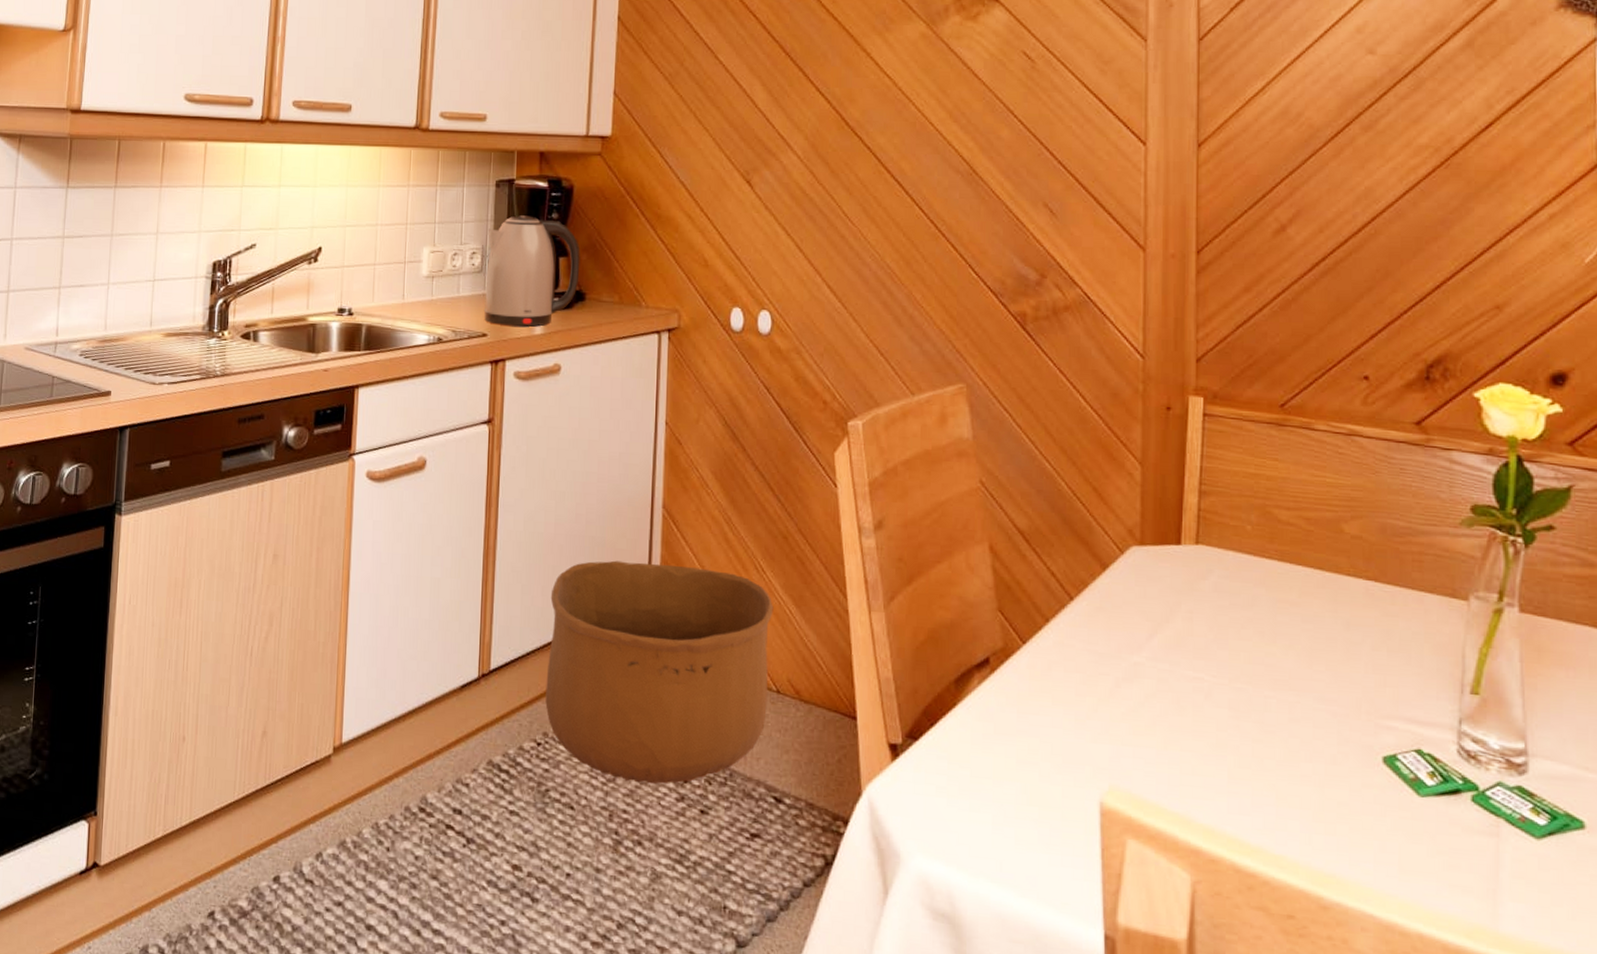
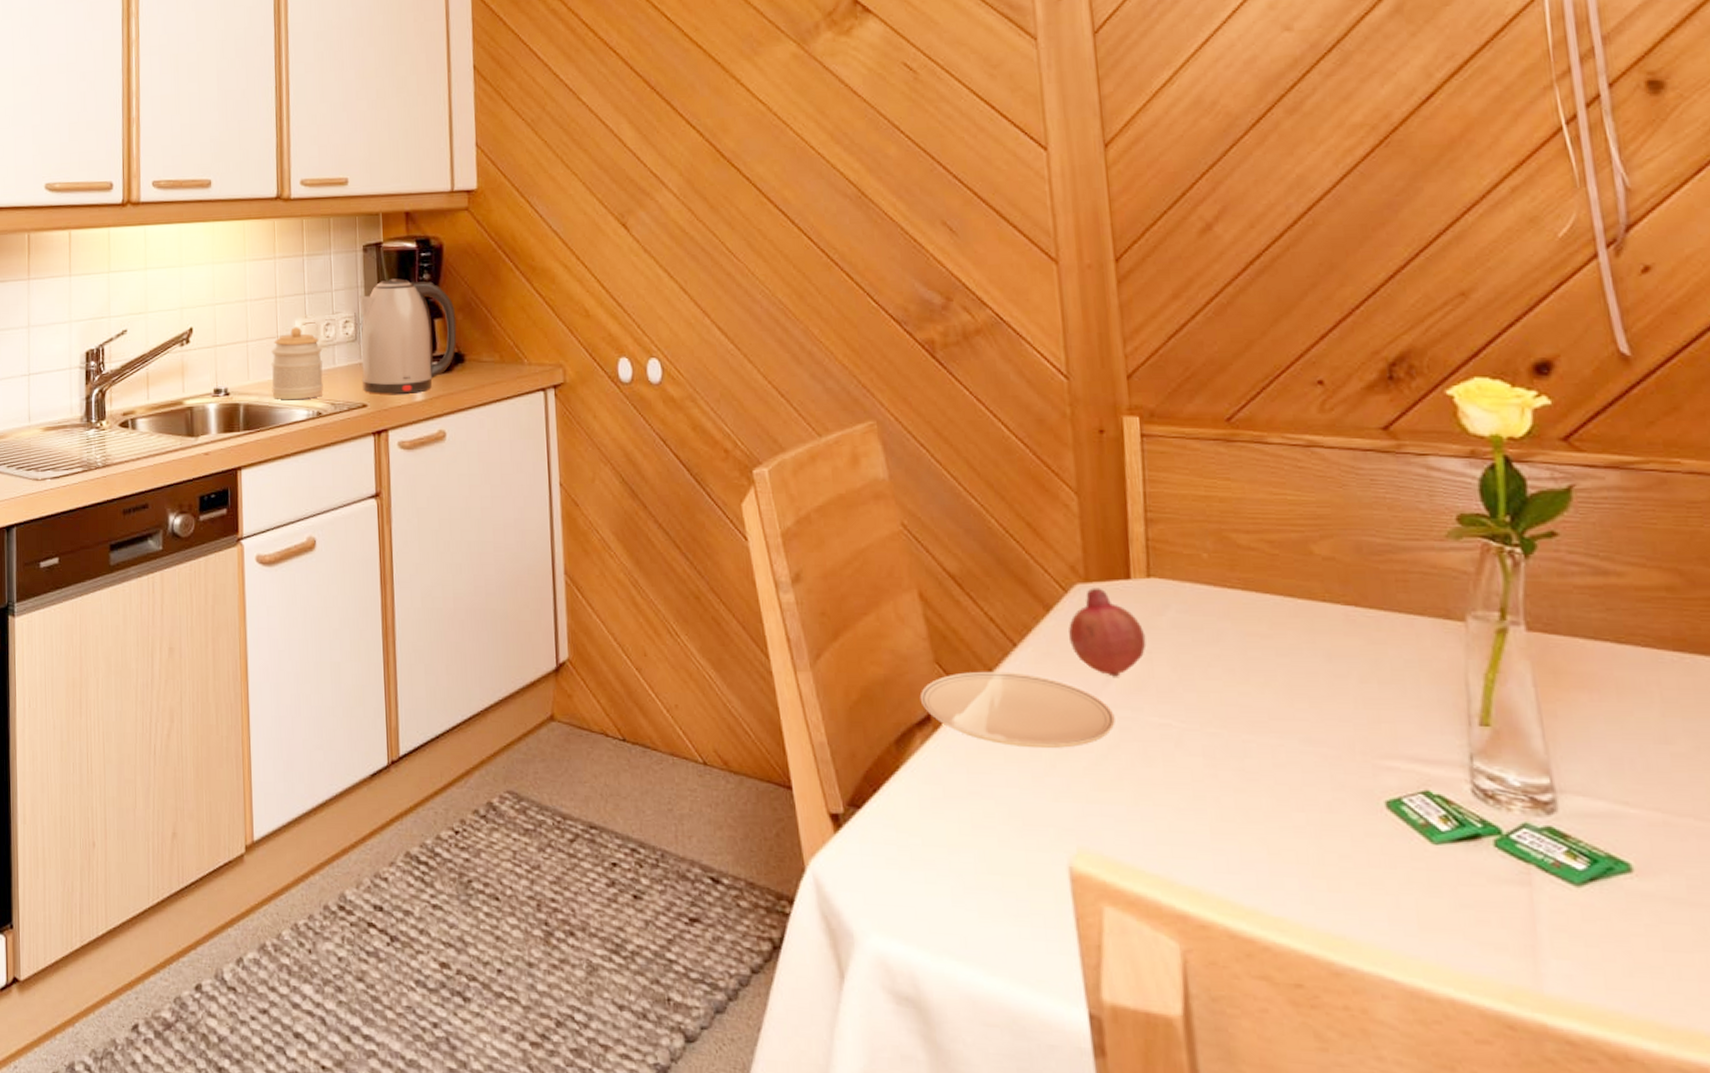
jar: none [395,254,448,325] -> present [271,327,323,400]
basket: present [545,560,774,784] -> none [455,633,695,870]
plate: none [981,620,1154,695] -> present [919,671,1115,749]
fruit: none [1121,550,1189,633] -> present [1069,587,1147,677]

